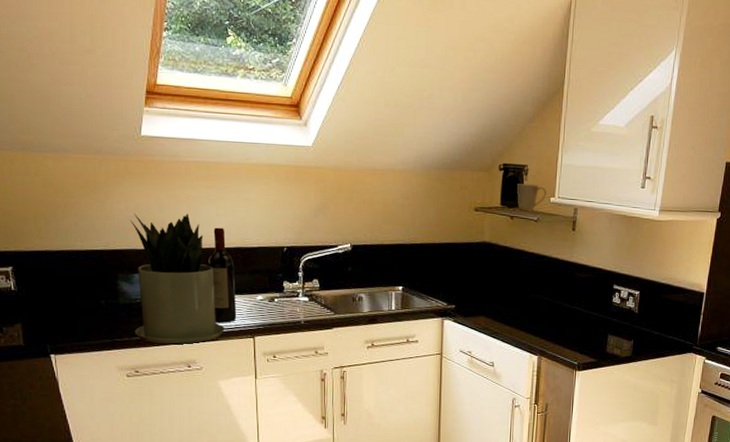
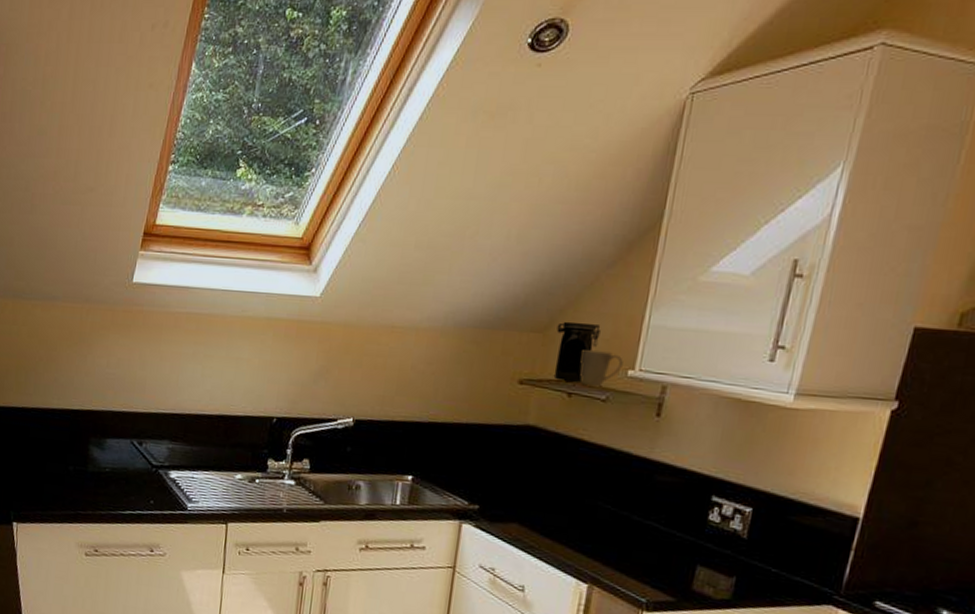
planter: present [129,213,225,345] -> none [99,370,196,524]
wine bottle: present [207,227,237,323] -> none [185,390,215,504]

